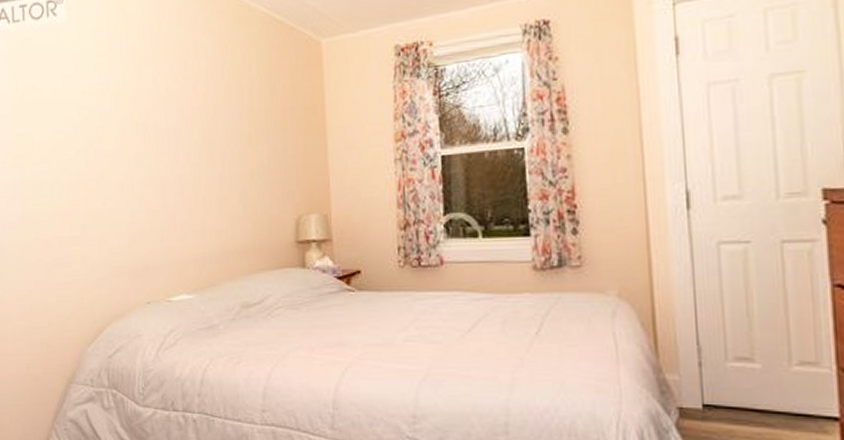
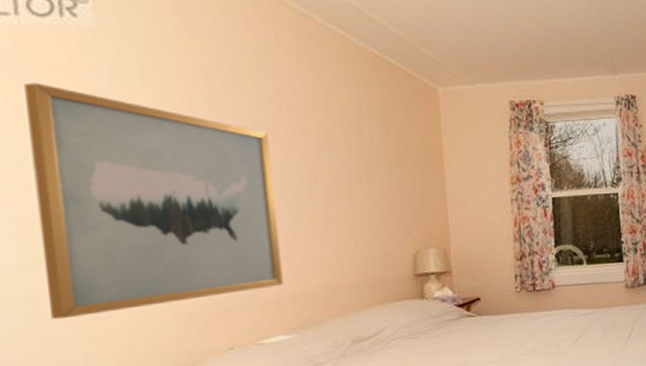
wall art: none [27,73,187,266] -> present [24,83,283,320]

